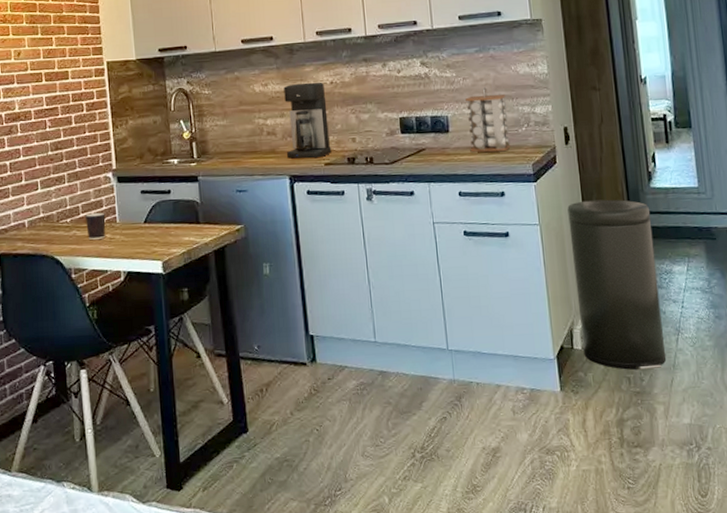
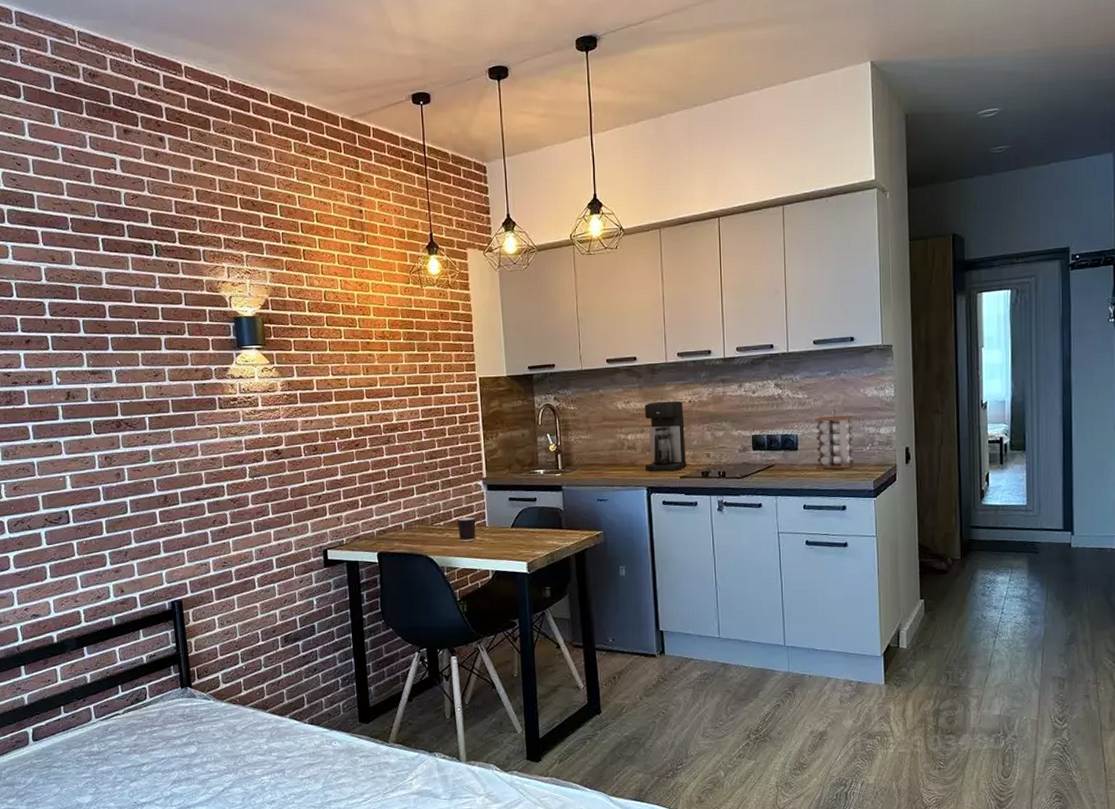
pedal bin: present [567,199,666,370] -> none [903,514,983,668]

